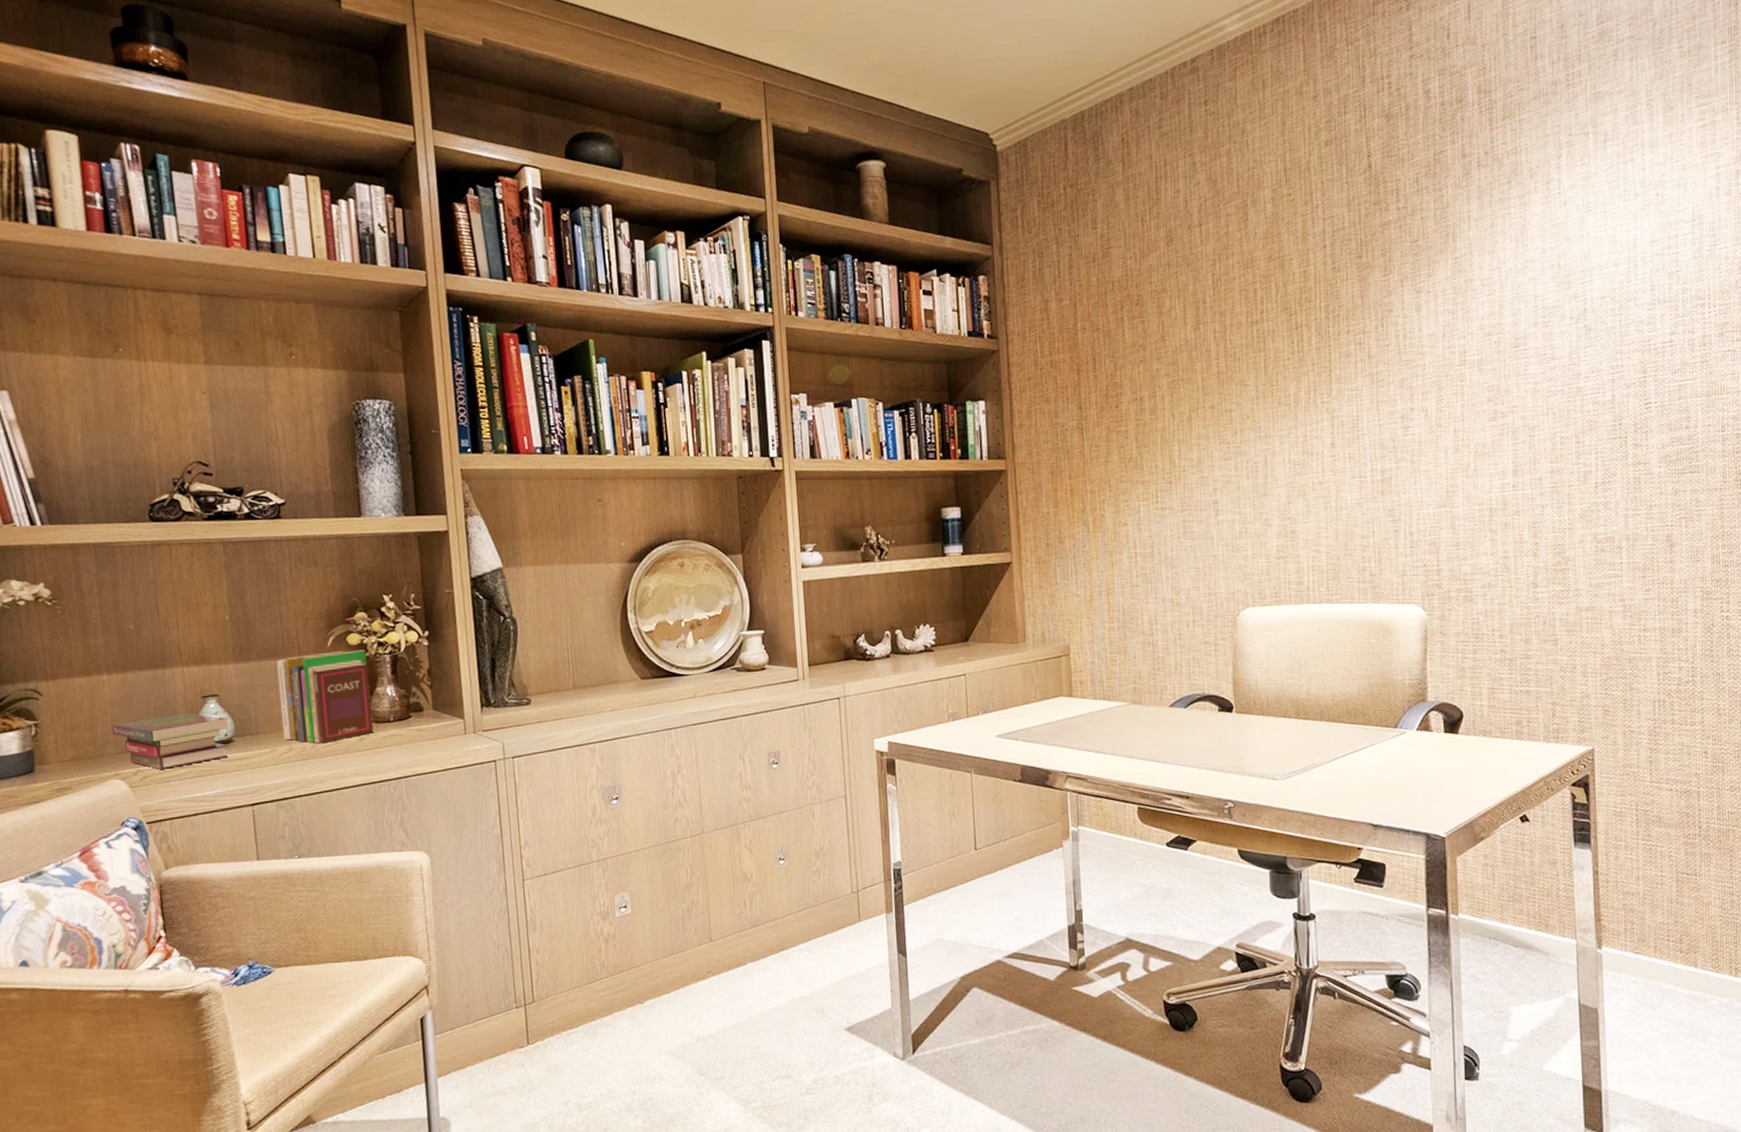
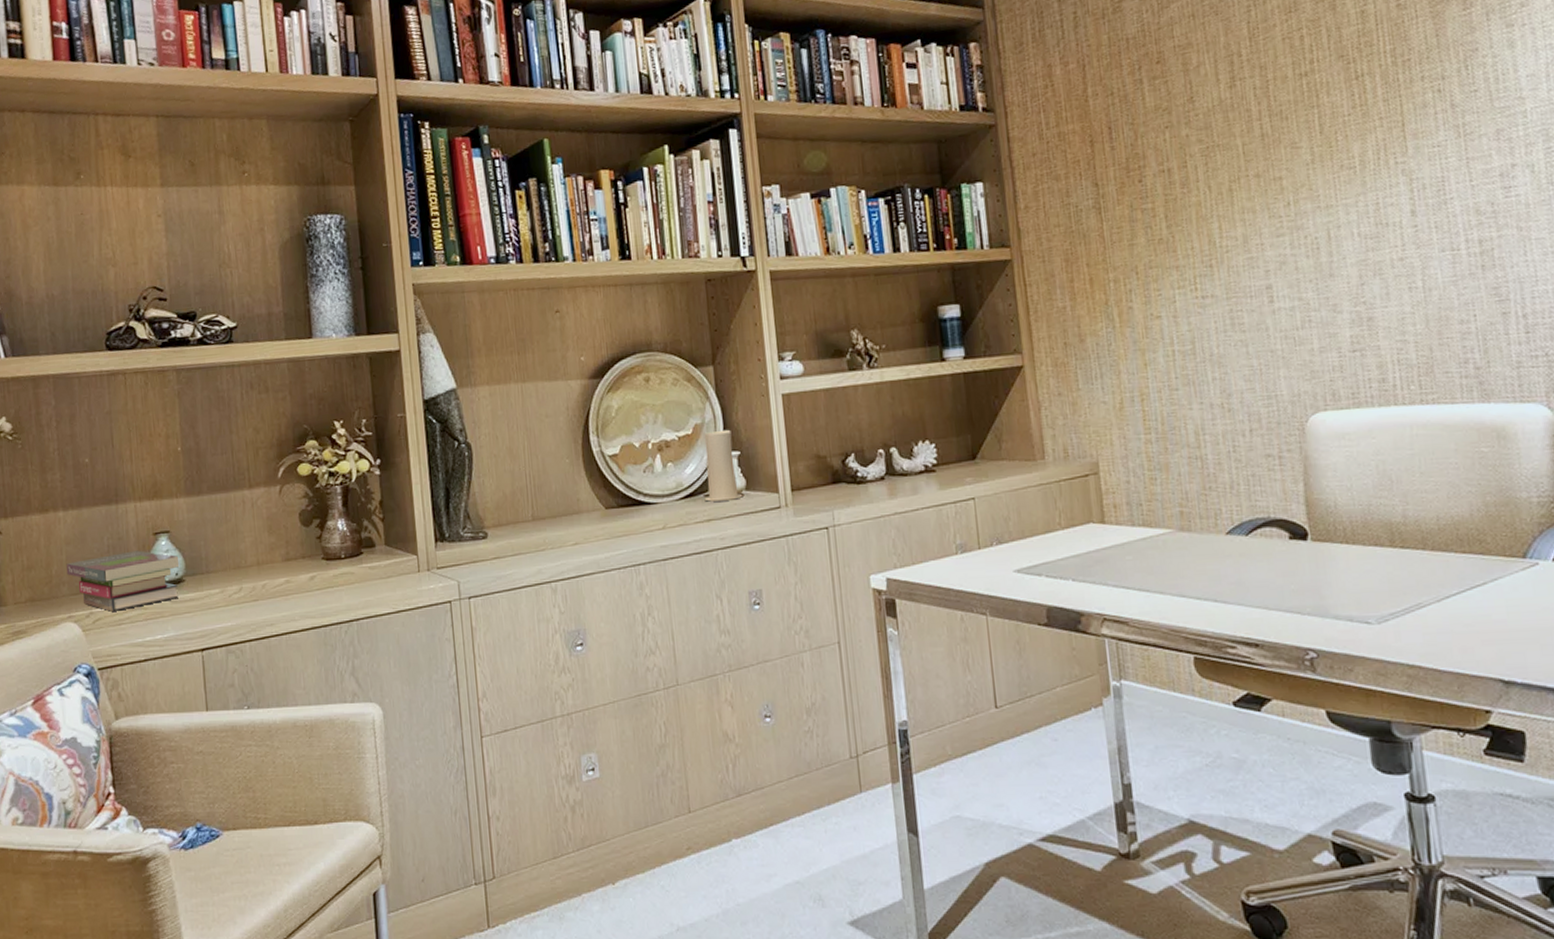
books: present [276,650,374,743] -> none [227,480,325,583]
candle: none [731,611,766,674] -> present [704,429,743,502]

